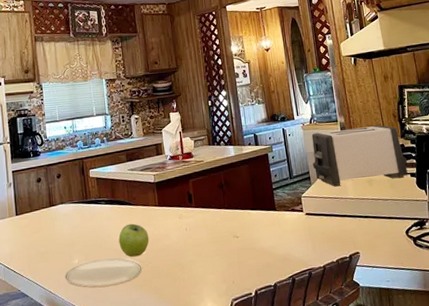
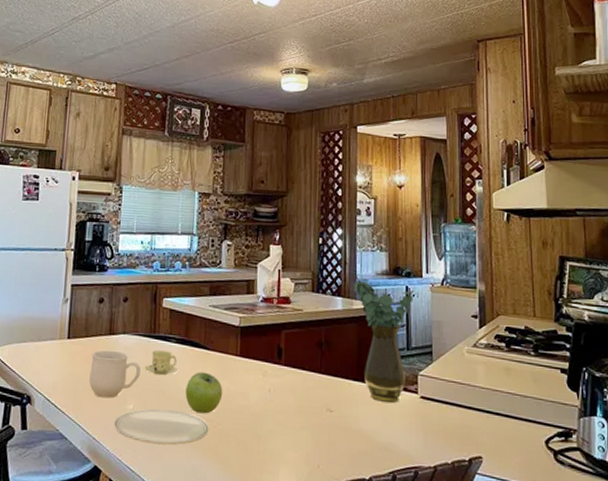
mug: none [38,218,81,259] -> present [89,350,142,399]
cup and saucer: none [83,211,110,233] -> present [144,349,177,376]
vase: none [241,126,293,223] -> present [353,274,413,403]
toaster: present [311,125,408,187] -> none [438,298,559,373]

